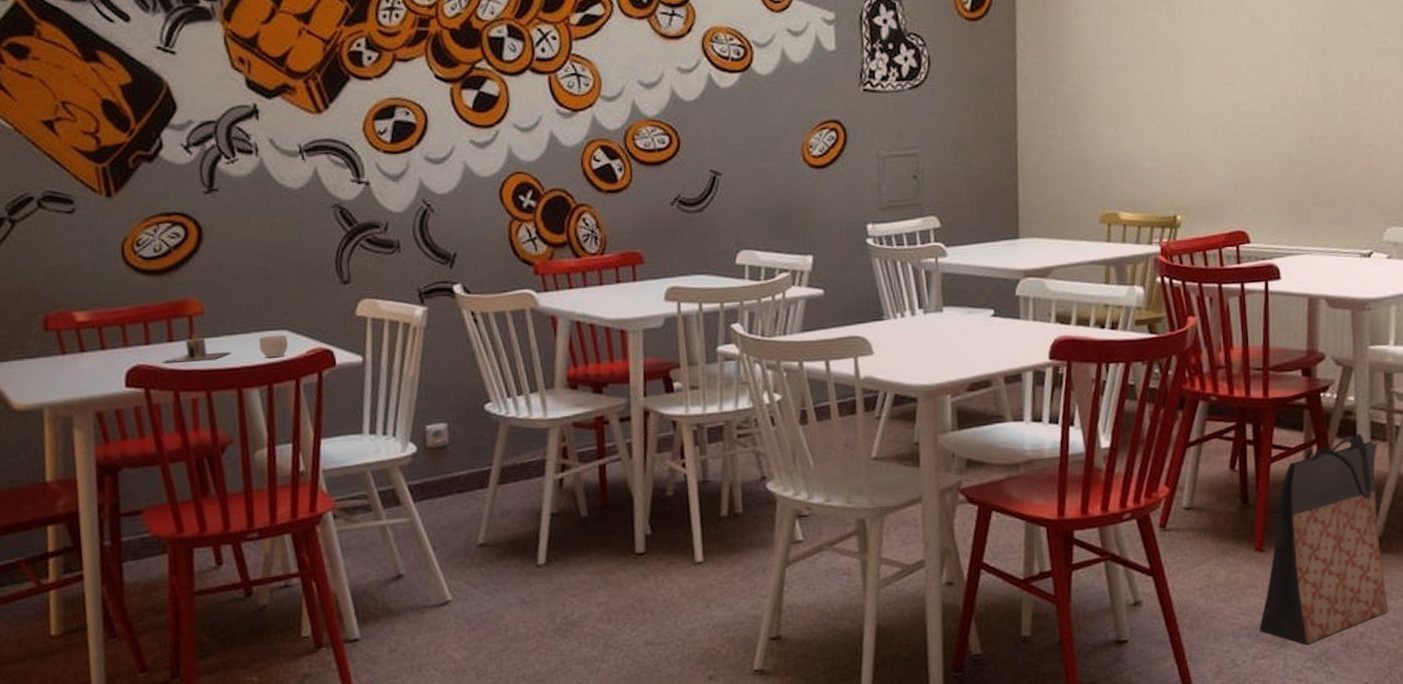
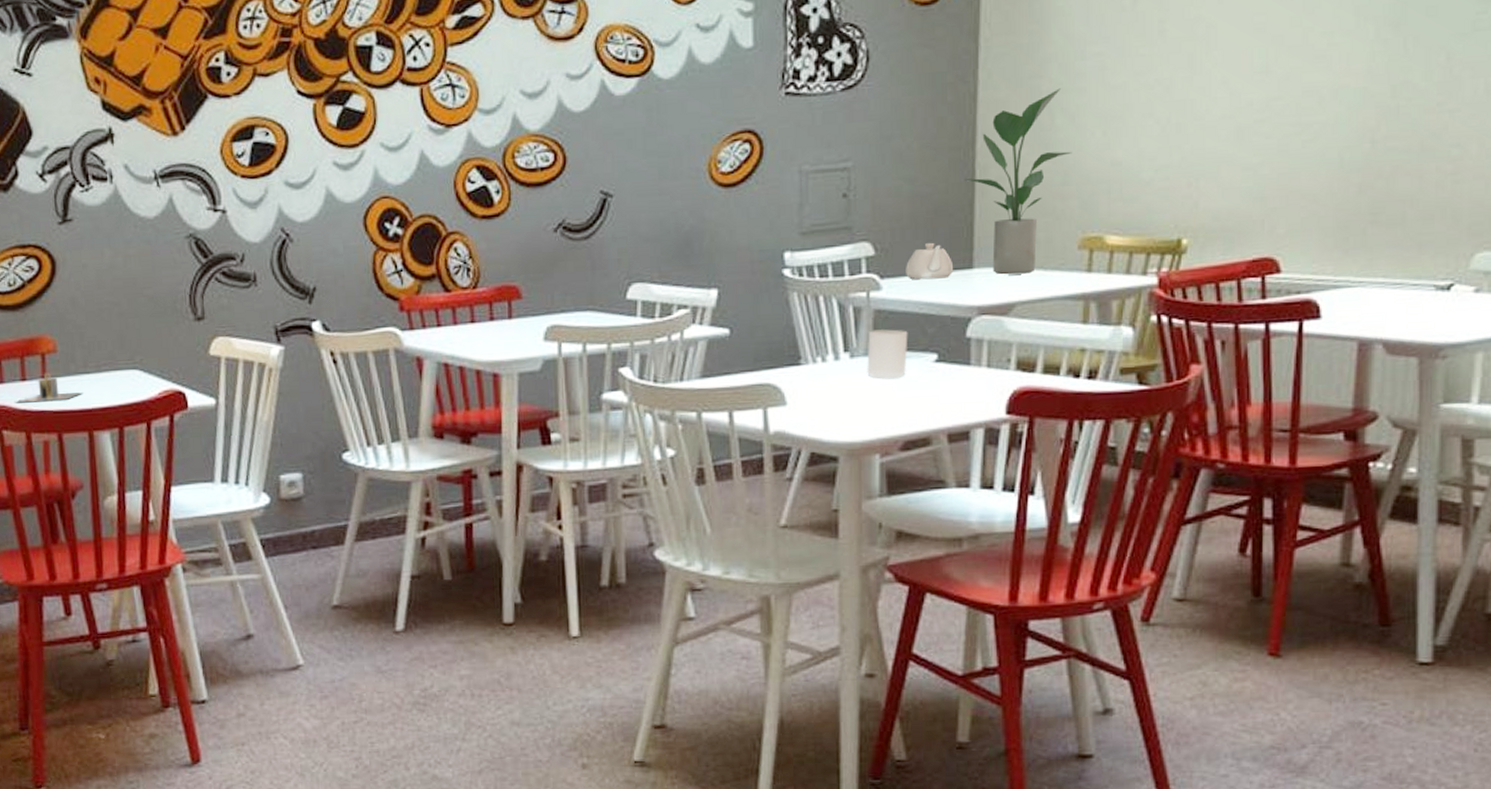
cup: present [259,335,288,358] -> none [111,375,140,399]
cup: none [937,289,970,332] -> present [867,329,908,380]
teapot: none [965,216,1004,248] -> present [904,242,954,280]
potted plant: none [1010,92,1092,244] -> present [966,88,1072,275]
bag: present [1259,433,1389,645] -> none [1269,514,1451,775]

